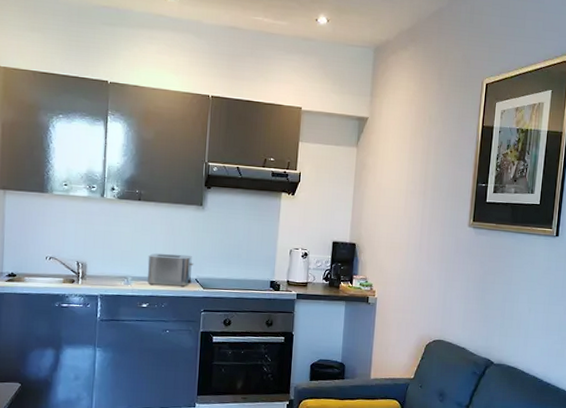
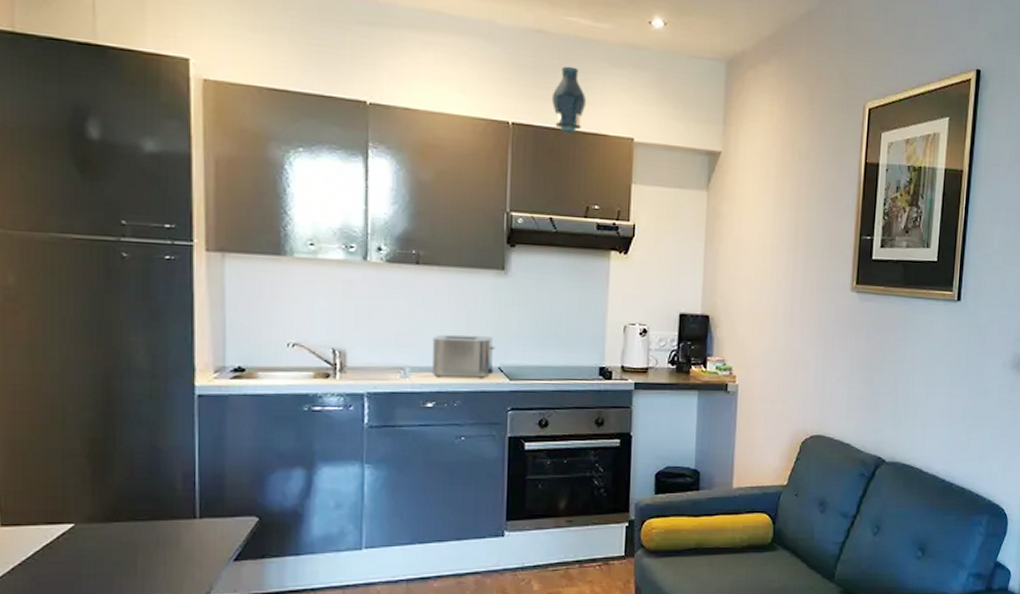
vase: none [241,53,268,105] -> present [551,66,587,135]

